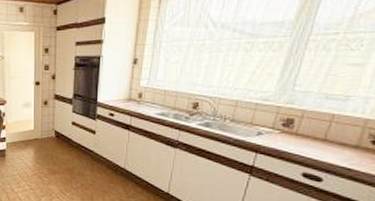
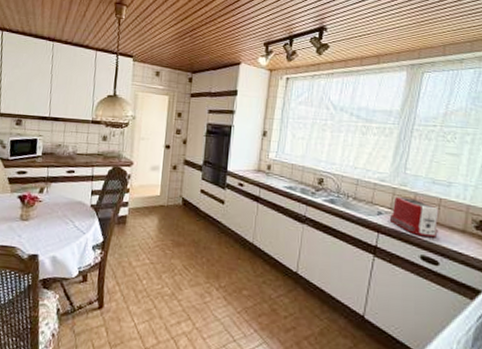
toaster: none [270,115,330,155] -> present [389,196,439,238]

